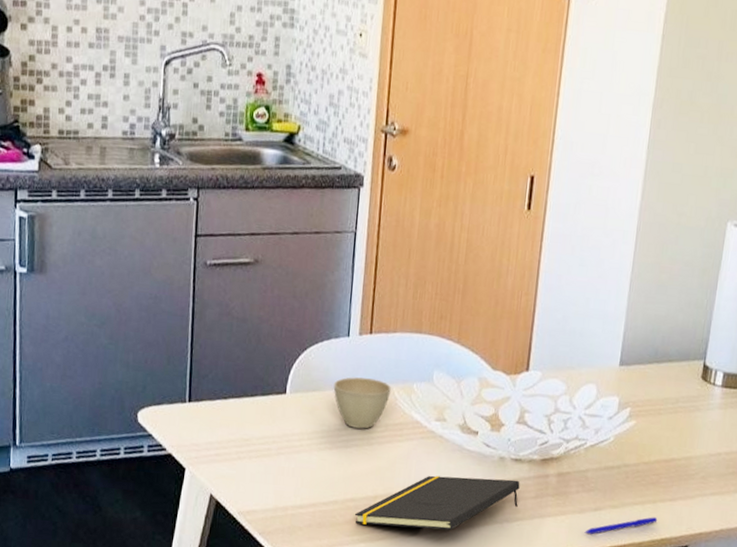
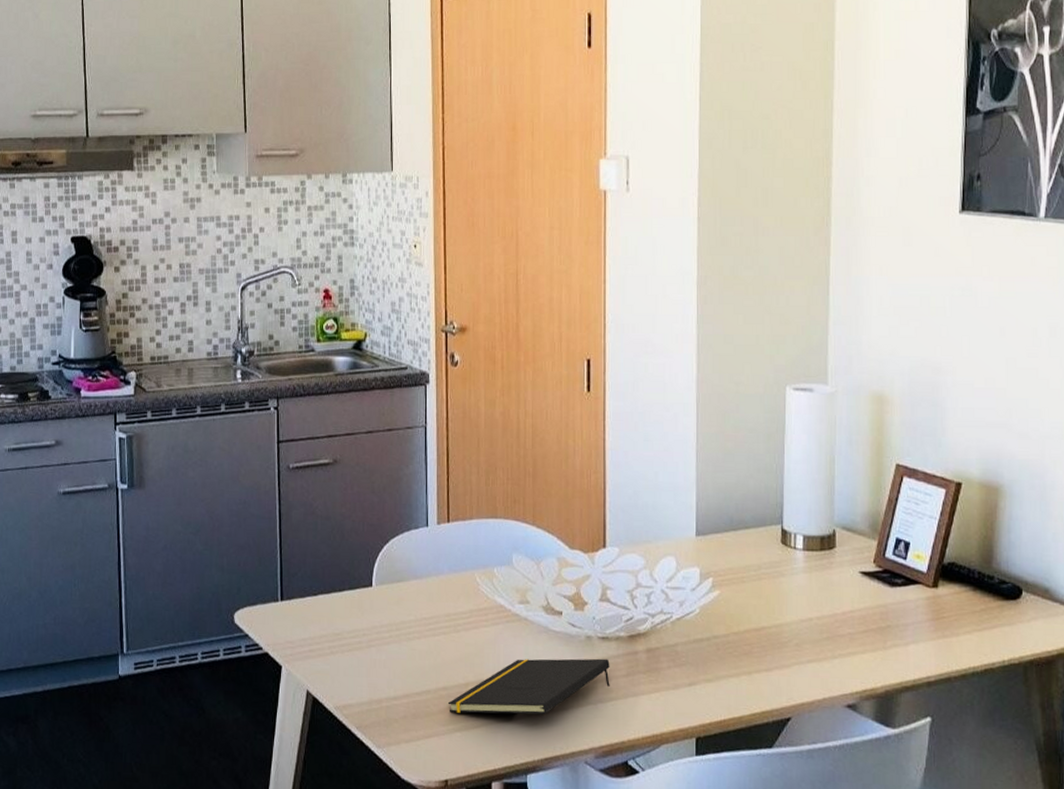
cup: present [333,377,391,429] -> none [417,565,473,616]
pen: present [584,517,658,534] -> none [681,689,756,710]

